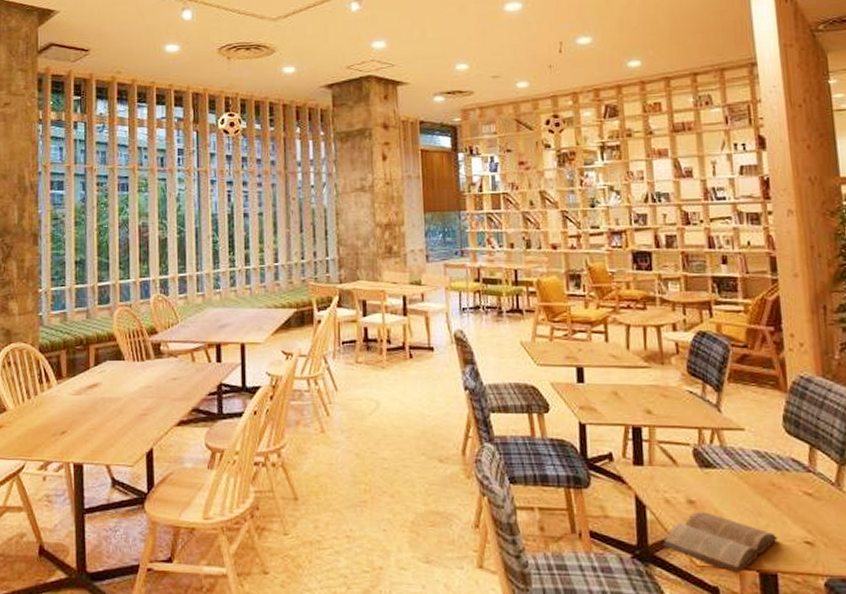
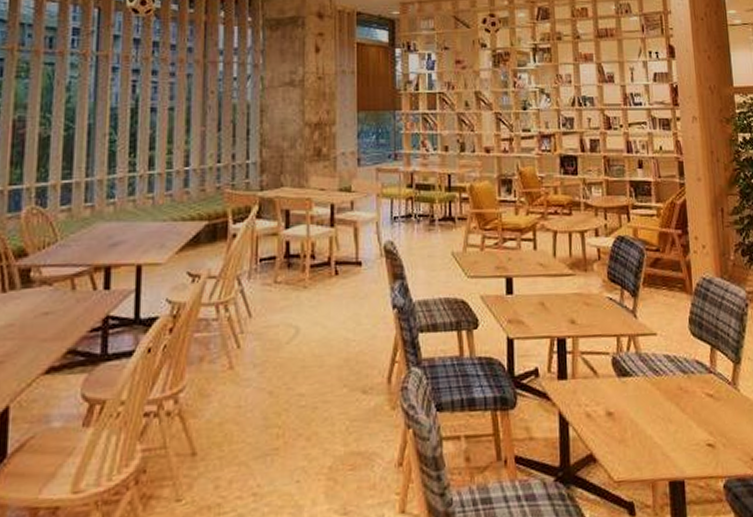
book: present [662,512,778,574] -> none [583,423,684,486]

